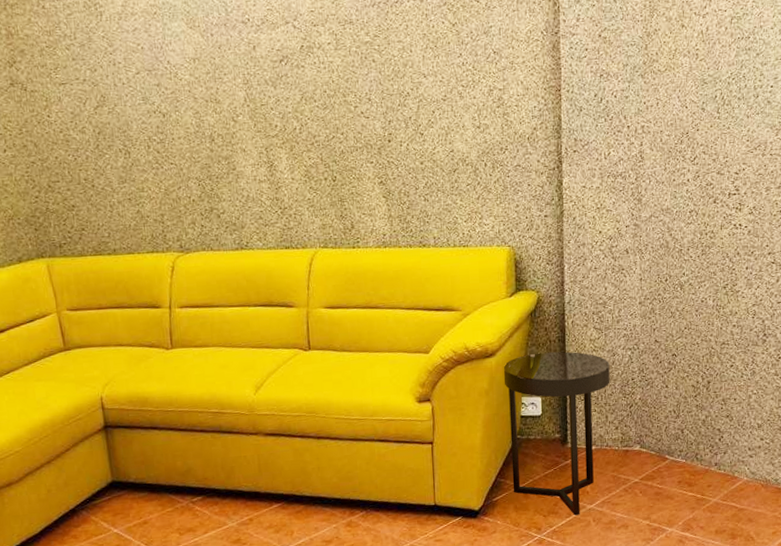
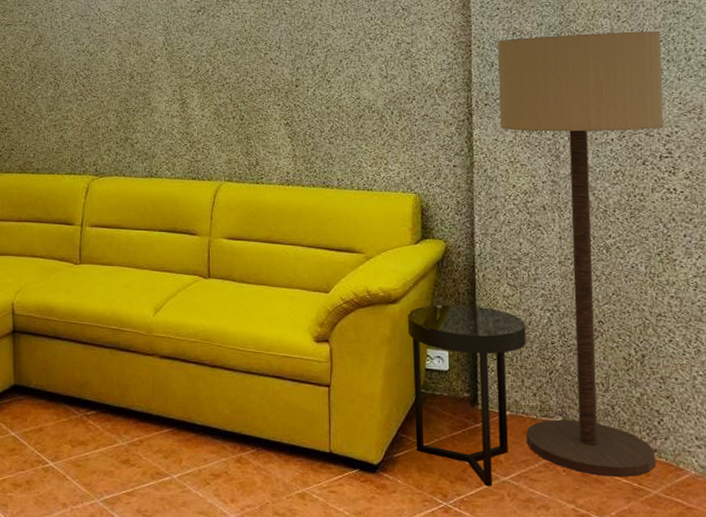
floor lamp: none [586,68,734,492] -> present [498,31,664,477]

